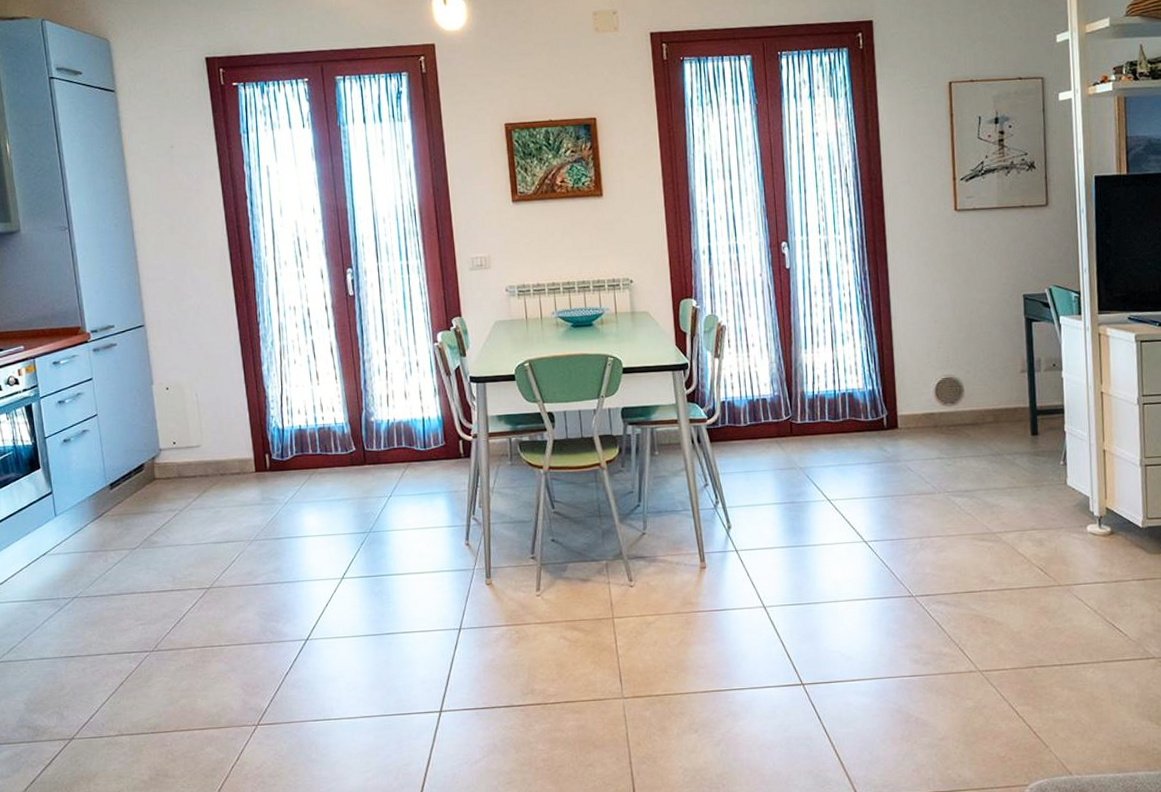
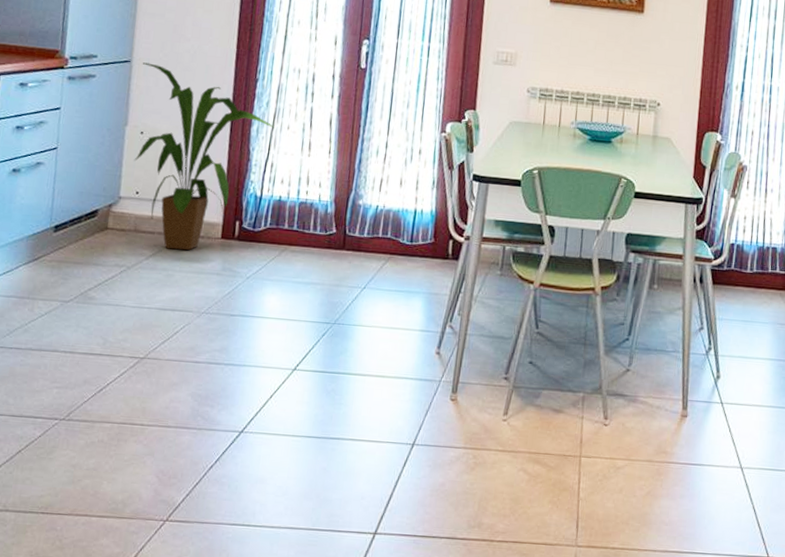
house plant: none [154,324,283,489] -> present [134,62,275,251]

